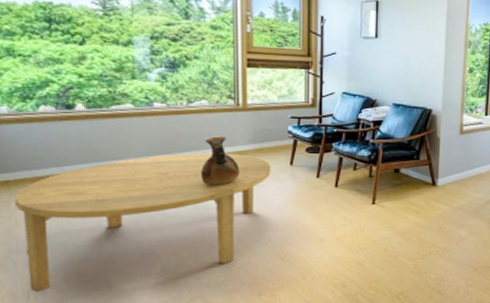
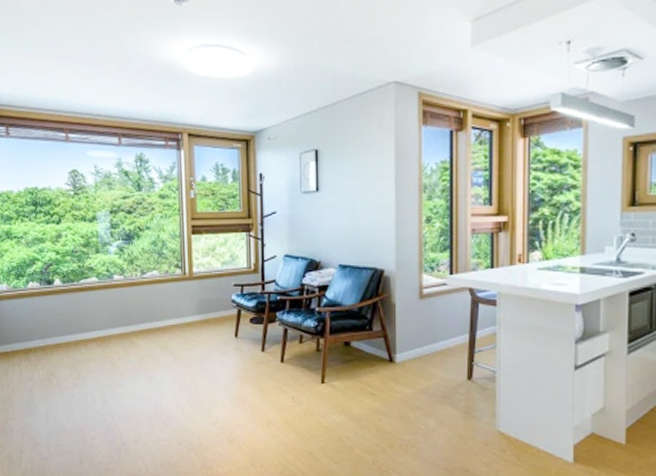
dining table: present [13,152,271,293] -> none [11,324,217,459]
ceramic pitcher: present [200,136,240,185] -> none [153,307,188,358]

